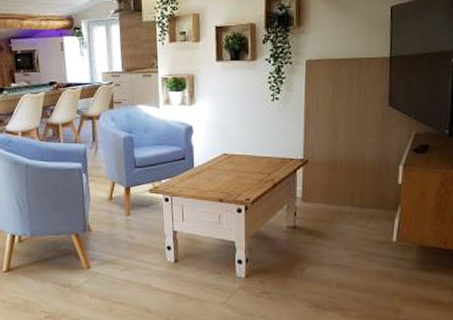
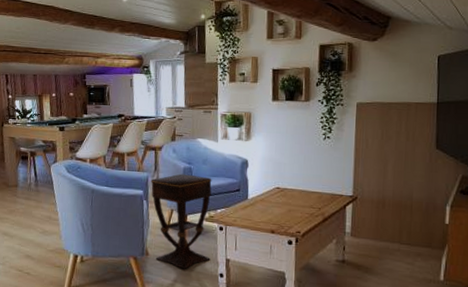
side table: none [89,143,157,244] -> present [150,173,212,269]

